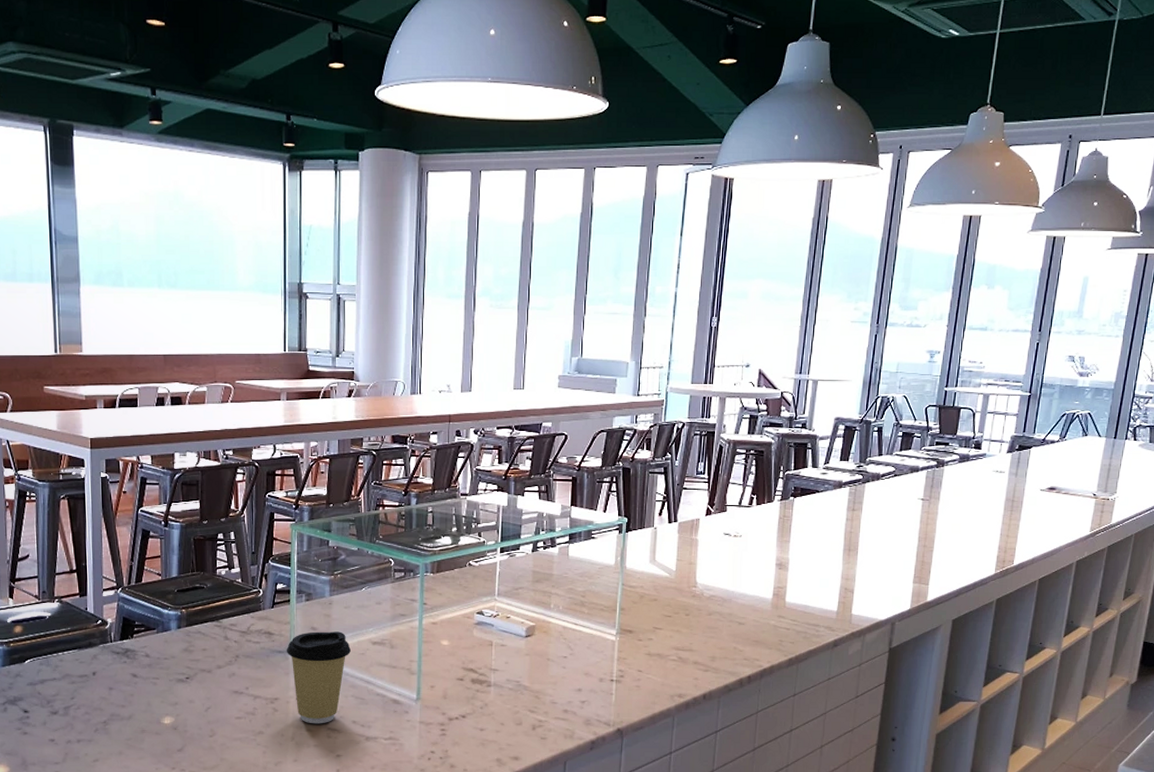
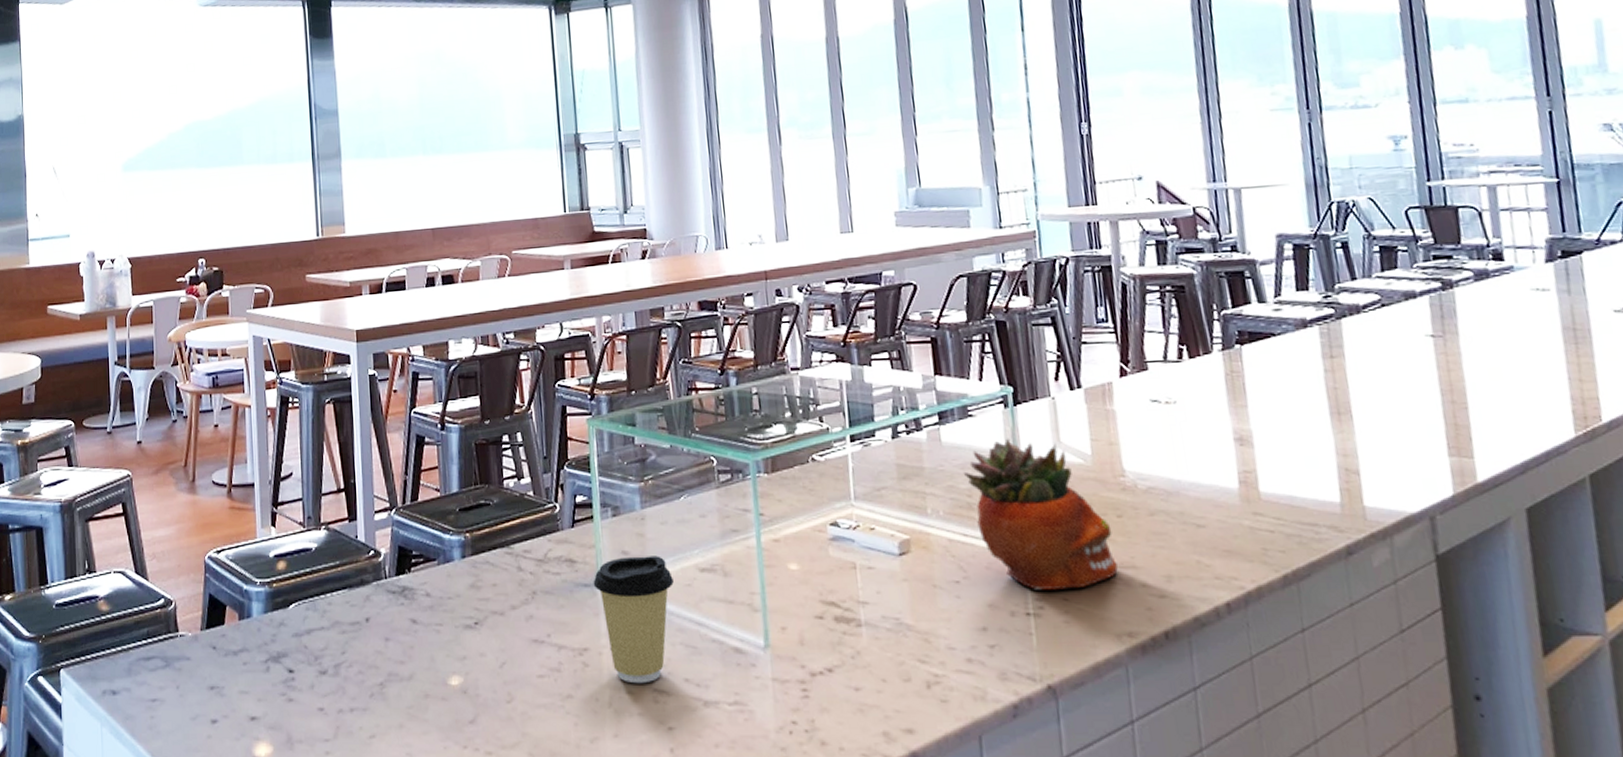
succulent planter: none [581,555,680,665] -> present [963,438,1118,591]

